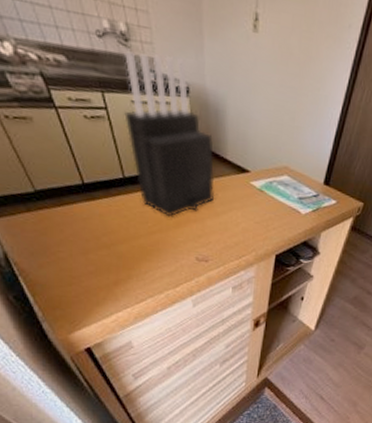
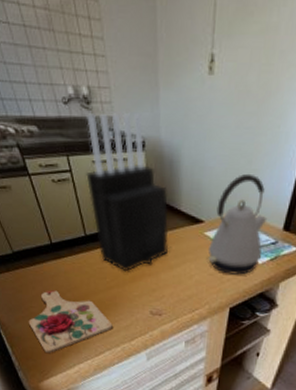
cutting board: none [55,233,155,303] -> present [28,290,113,354]
kettle: none [254,129,310,224] -> present [208,173,268,275]

